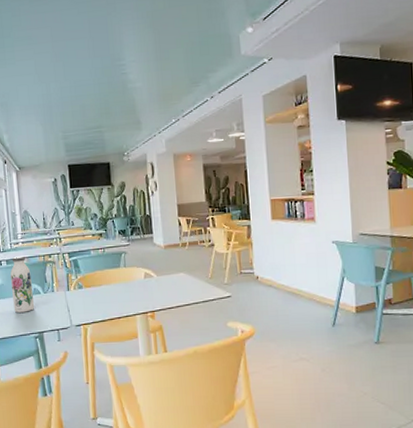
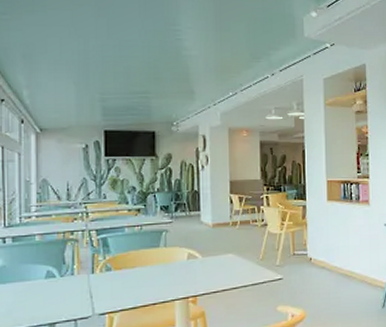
water bottle: present [10,256,35,313] -> none [17,232,47,301]

